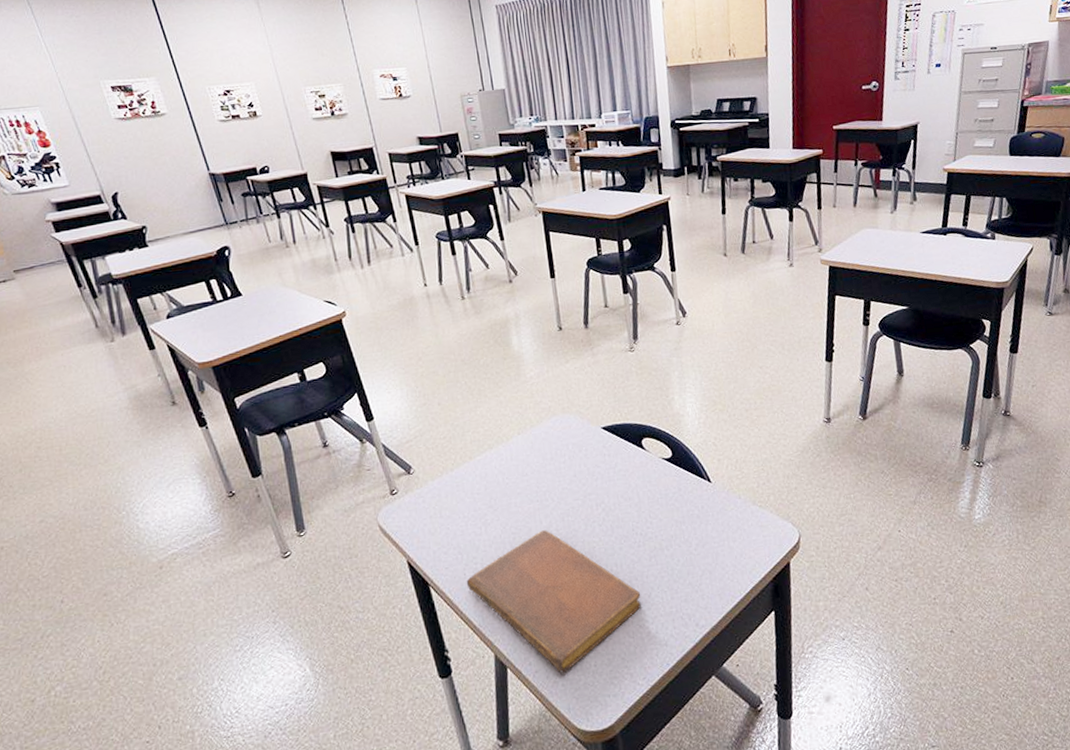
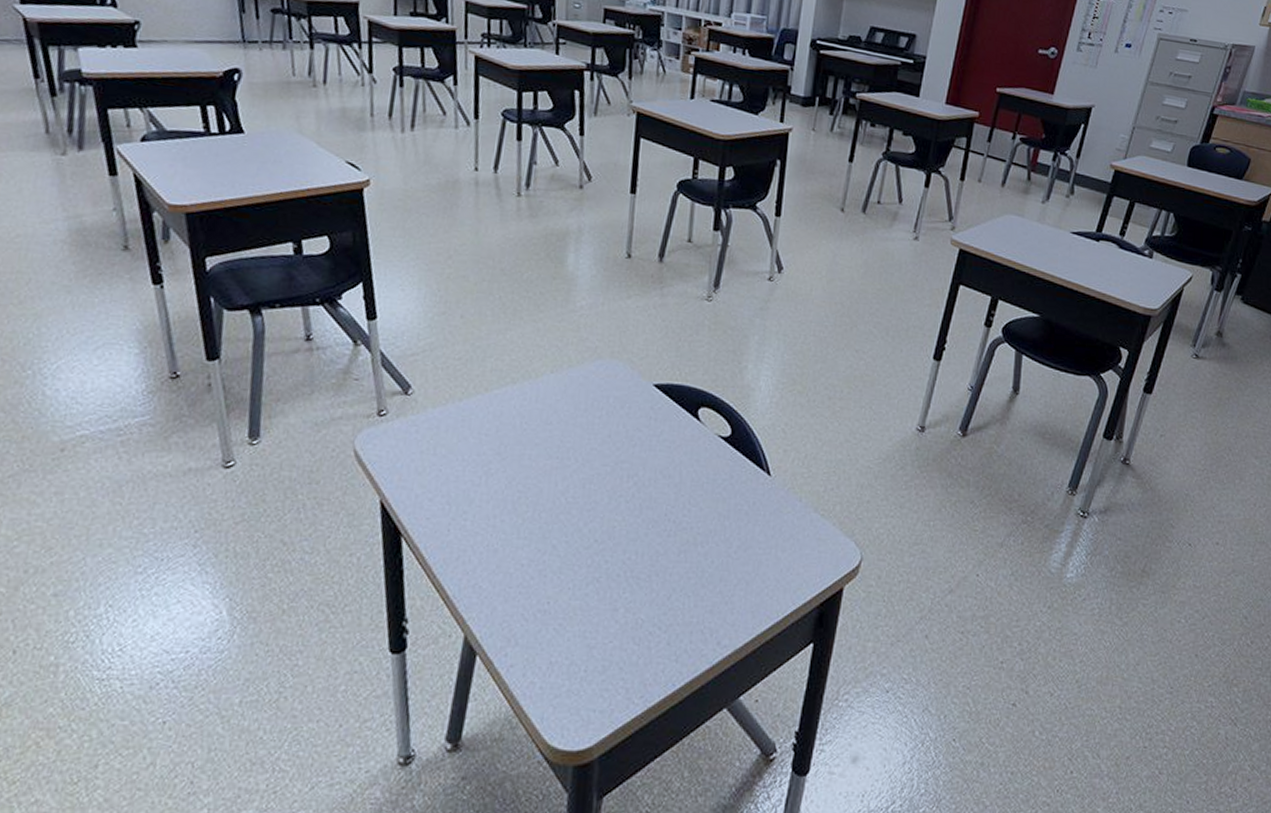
notebook: present [466,530,641,673] -> none [448,494,659,673]

